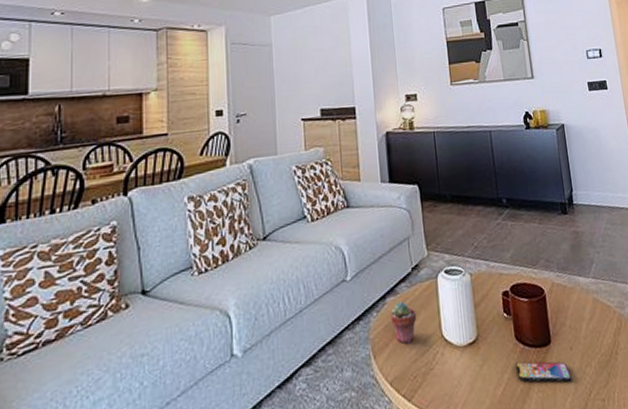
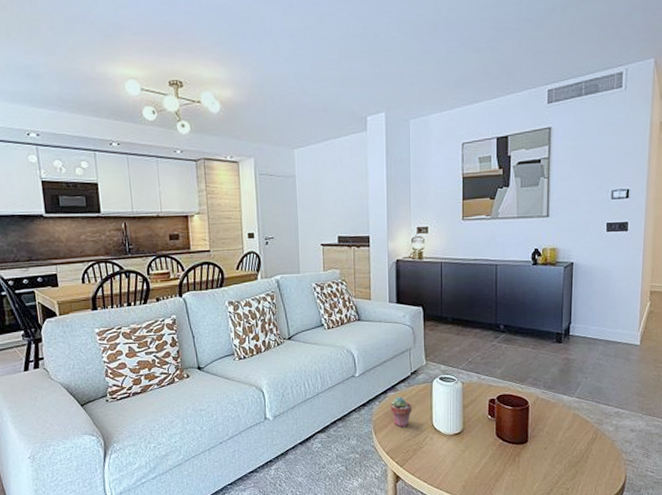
smartphone: present [515,361,572,383] -> none [493,452,542,472]

